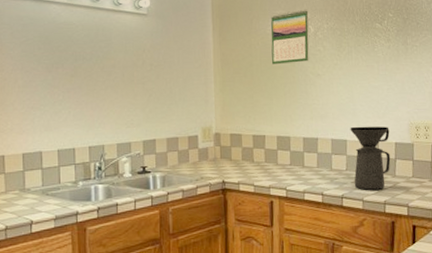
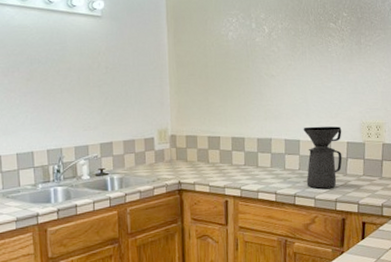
calendar: present [271,9,309,65] -> none [225,9,264,66]

